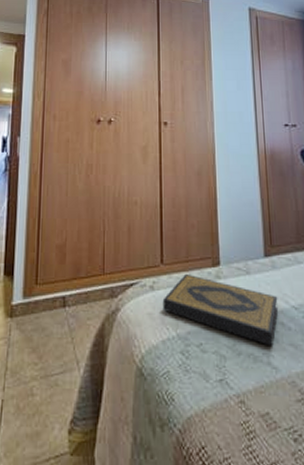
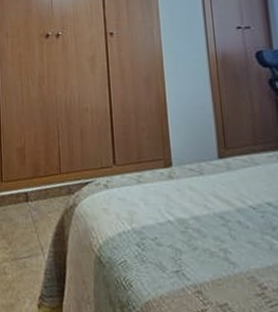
hardback book: present [162,273,279,347] -> none [116,173,235,243]

